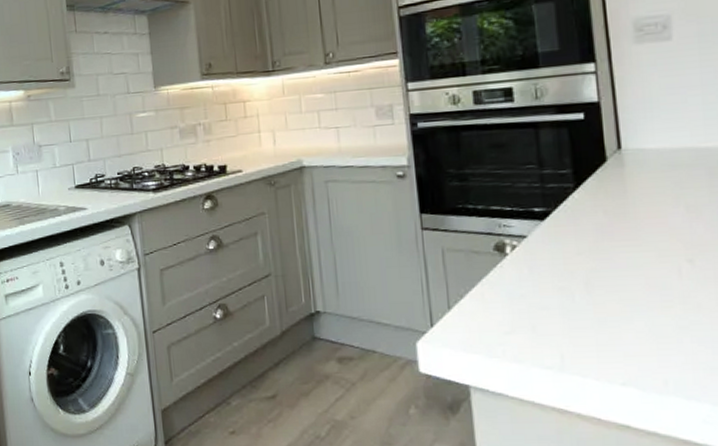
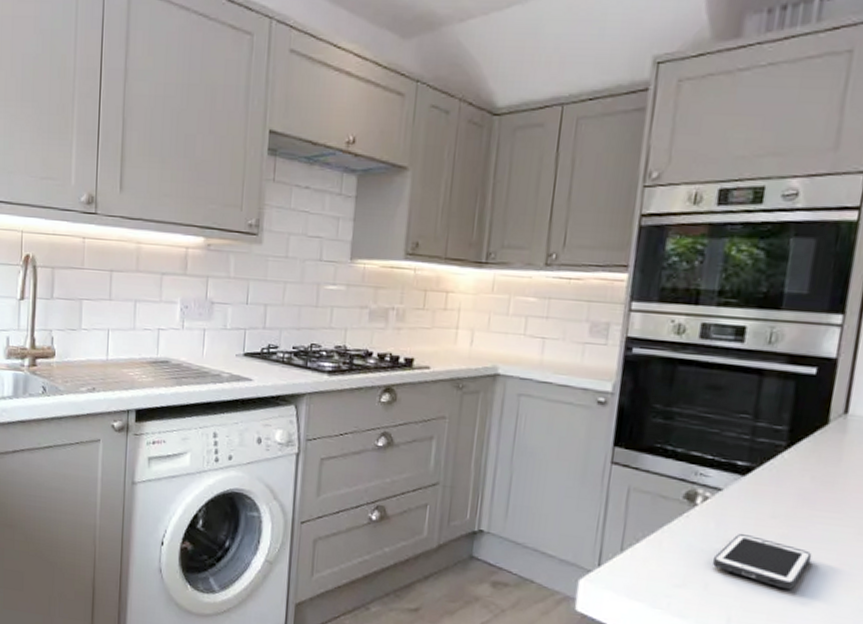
cell phone: none [533,273,623,320] -> present [712,533,812,590]

